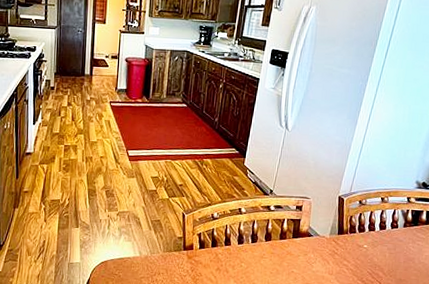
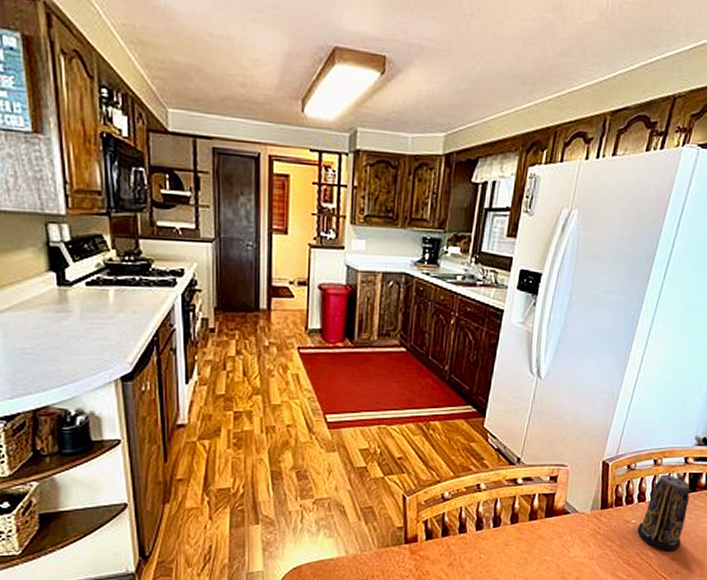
candle: none [369,210,413,274] -> present [637,474,690,552]

